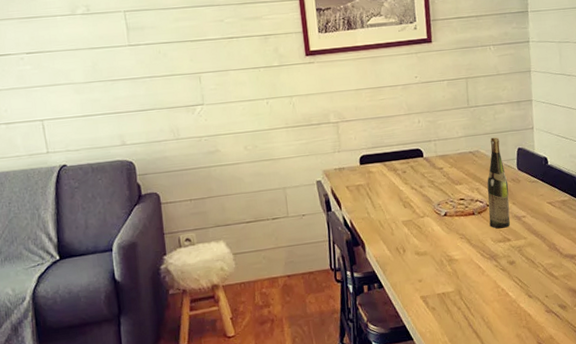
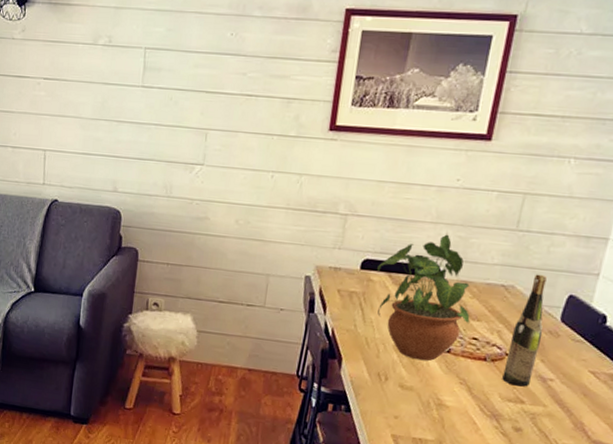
potted plant: none [373,121,454,228] -> present [377,234,470,361]

